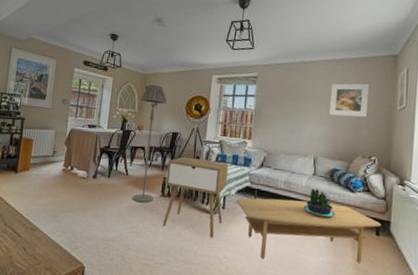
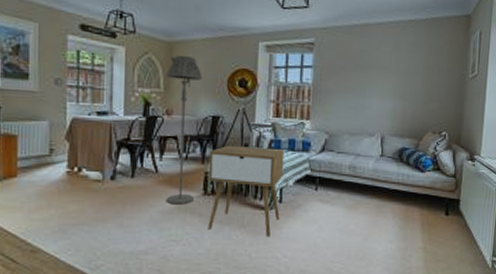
coffee table: present [236,198,381,263] -> none [295,185,451,254]
potted plant: present [303,188,335,218] -> none [370,171,404,202]
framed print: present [328,83,370,117] -> none [397,48,441,88]

